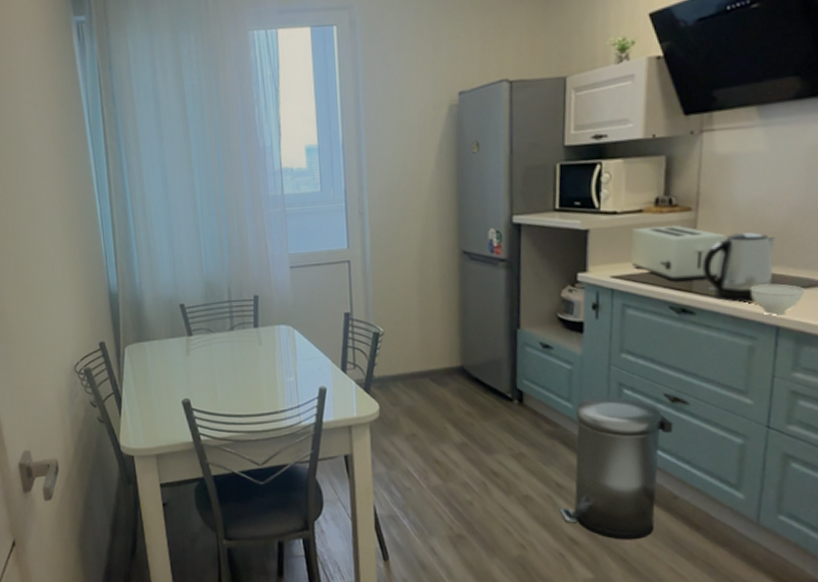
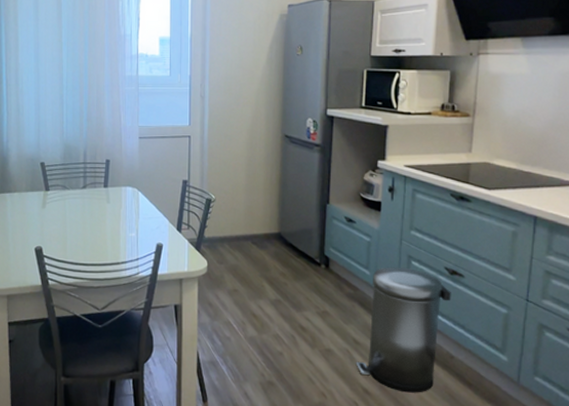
toaster: present [630,224,726,281] -> none [420,127,496,174]
kettle: present [702,231,776,304] -> none [477,137,535,196]
bowl: present [750,283,806,316] -> none [514,181,557,207]

